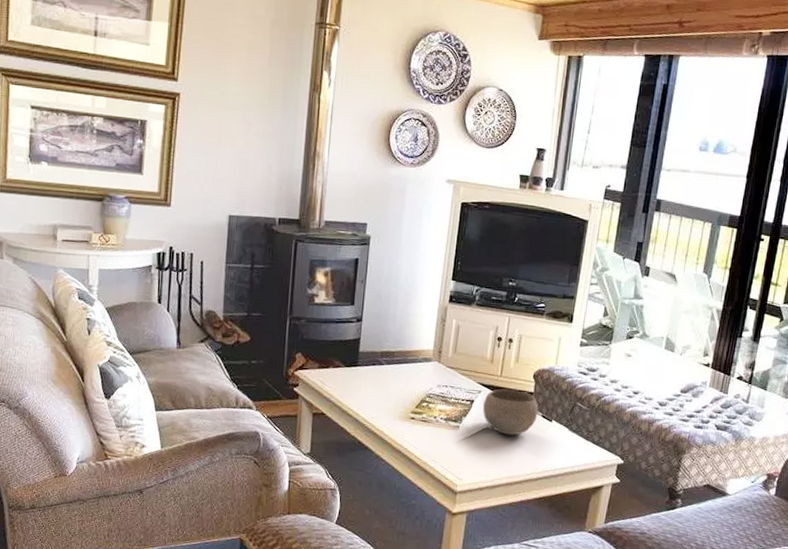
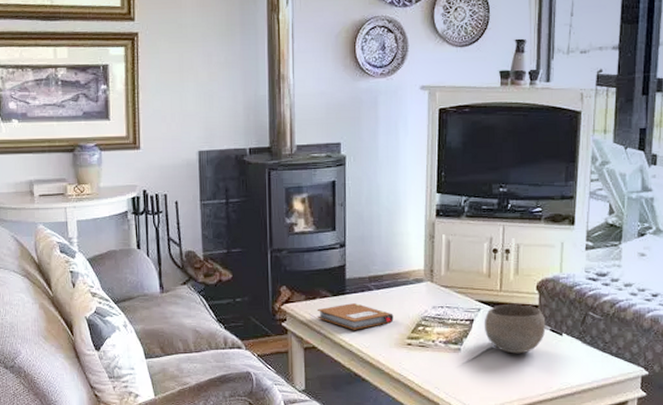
notebook: none [328,375,401,401] -> present [317,303,394,330]

